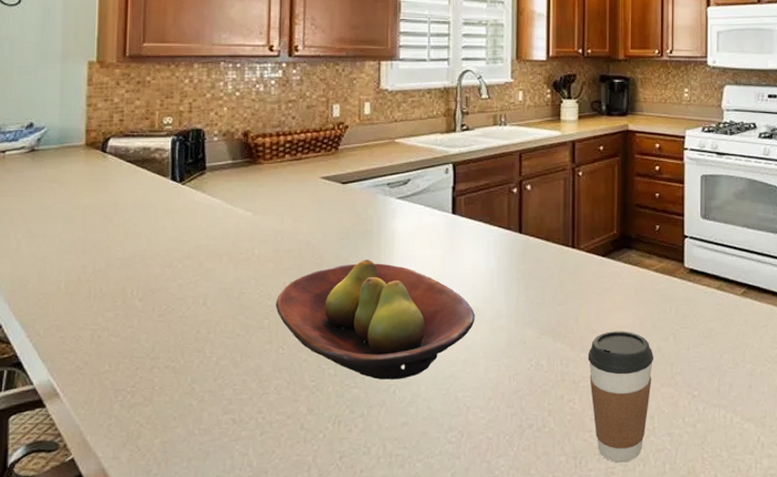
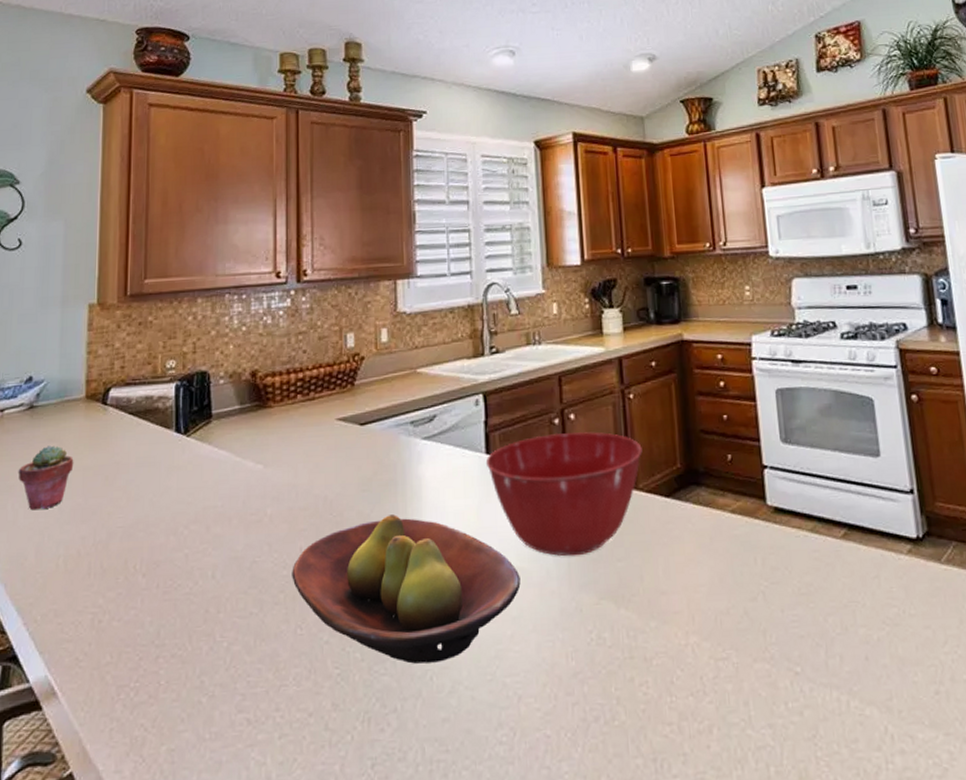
potted succulent: none [20,185,74,241] -> present [18,445,74,511]
mixing bowl: none [451,200,586,300] -> present [485,432,643,557]
coffee cup: present [587,331,654,463] -> none [659,590,742,766]

